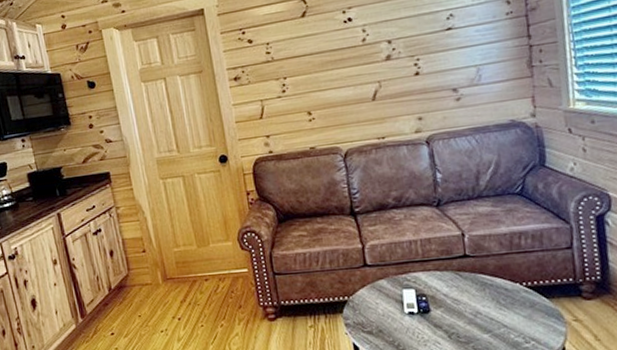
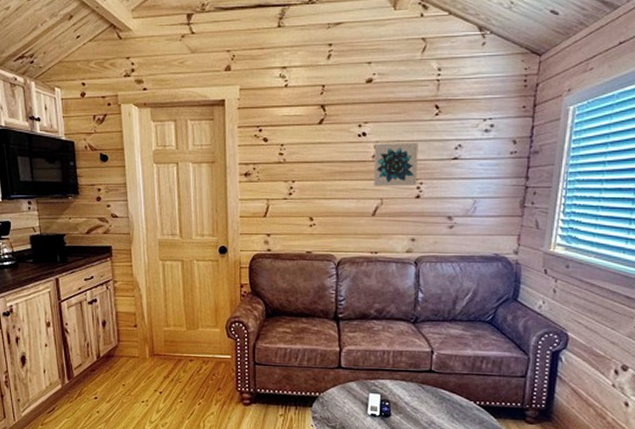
wall art: none [362,18,414,70] -> present [373,142,418,187]

